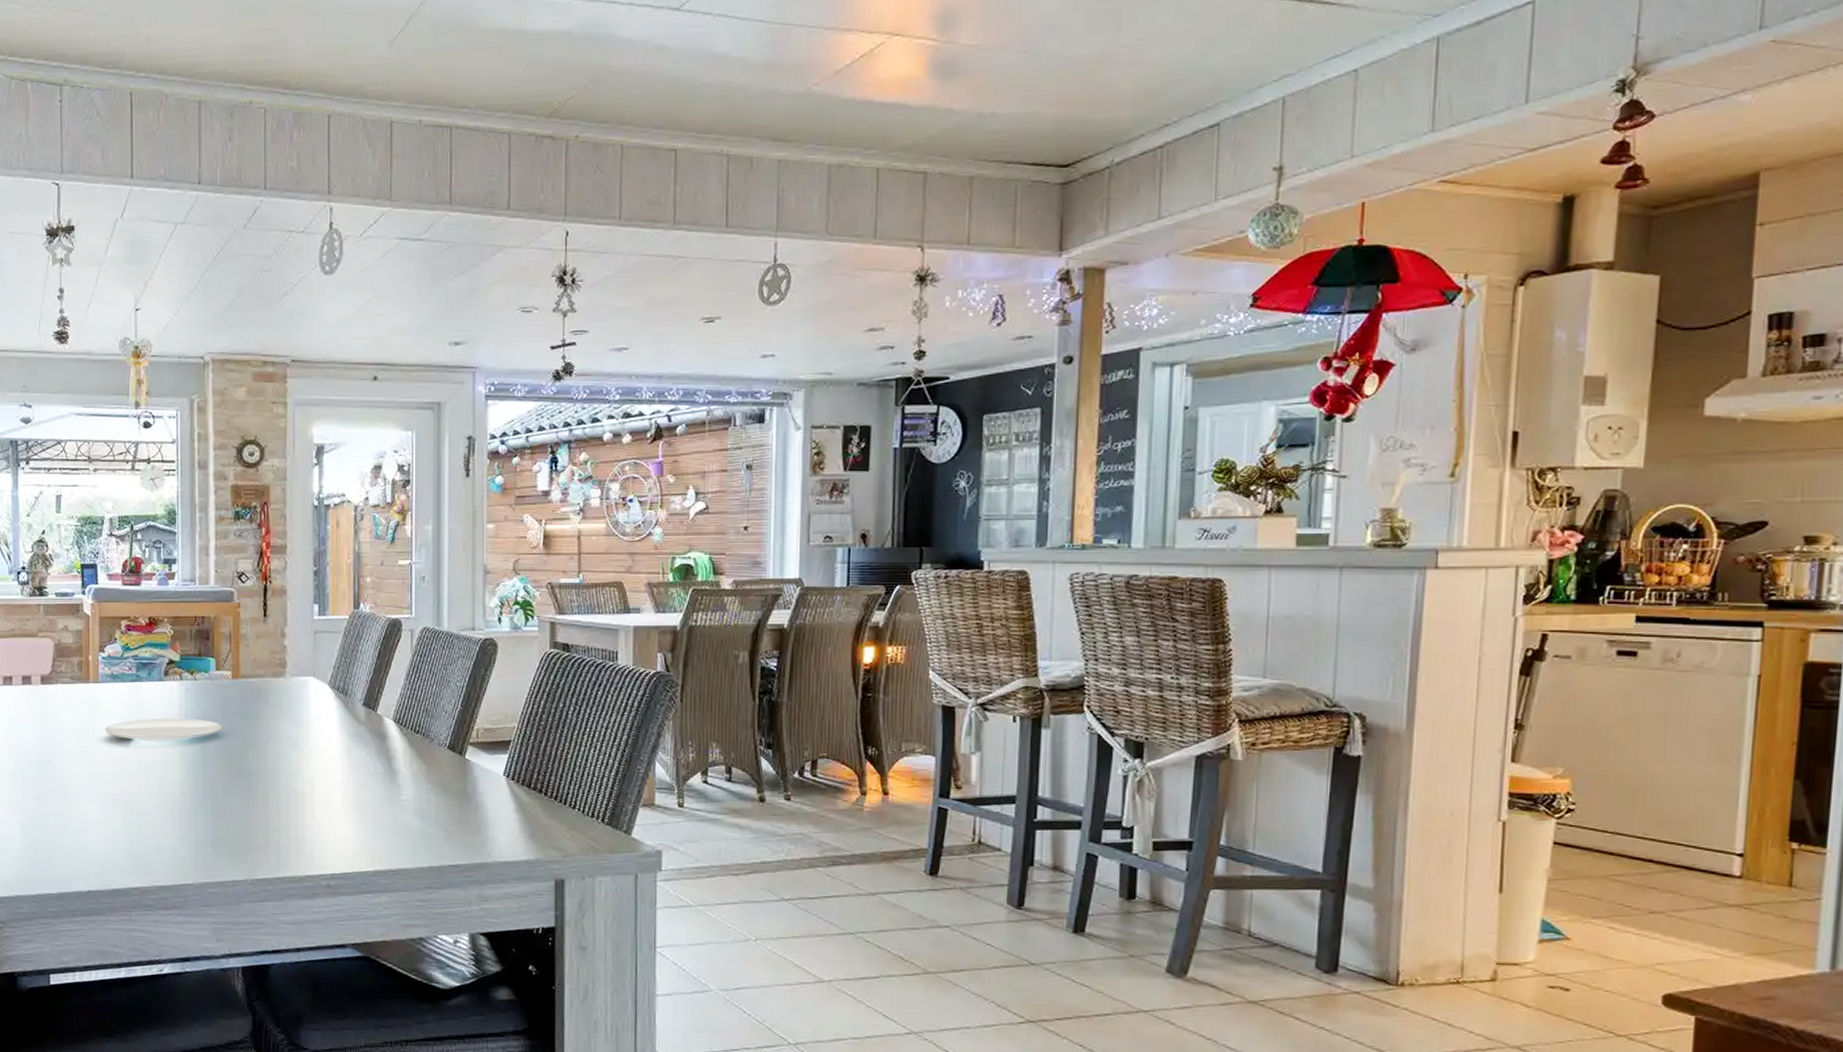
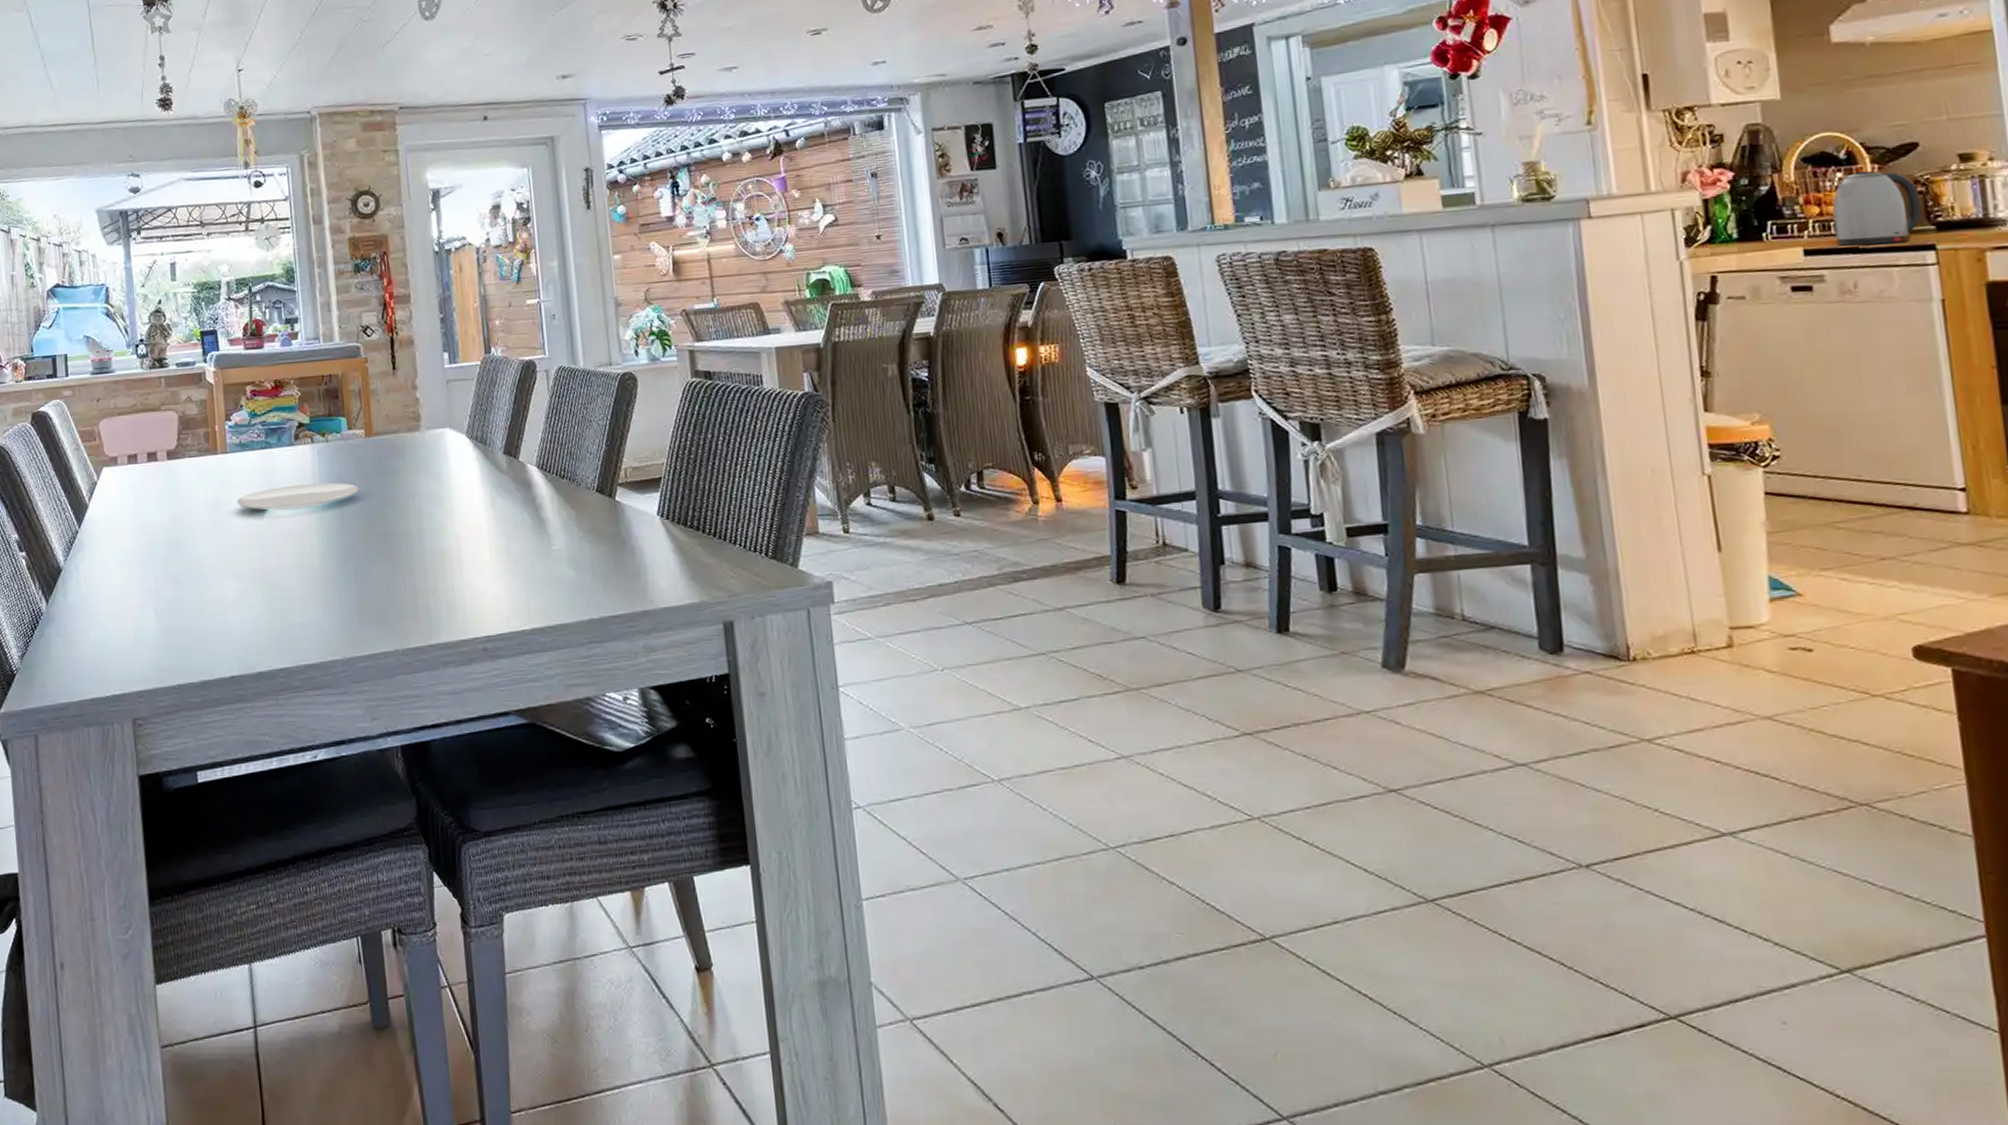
kettle: none [1669,545,1759,618] -> present [1832,170,1921,247]

